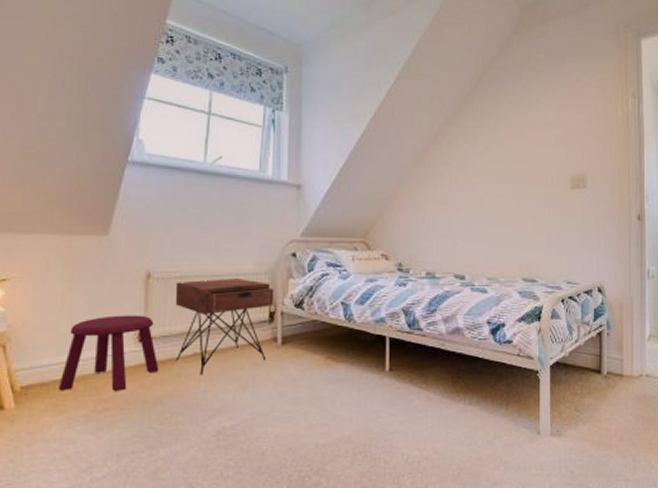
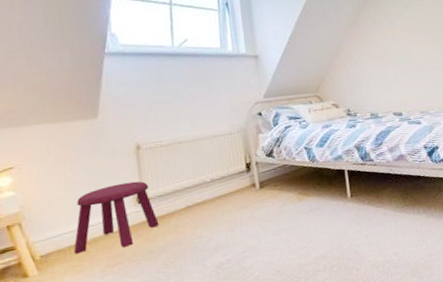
nightstand: present [175,279,274,375] -> none [162,139,249,223]

